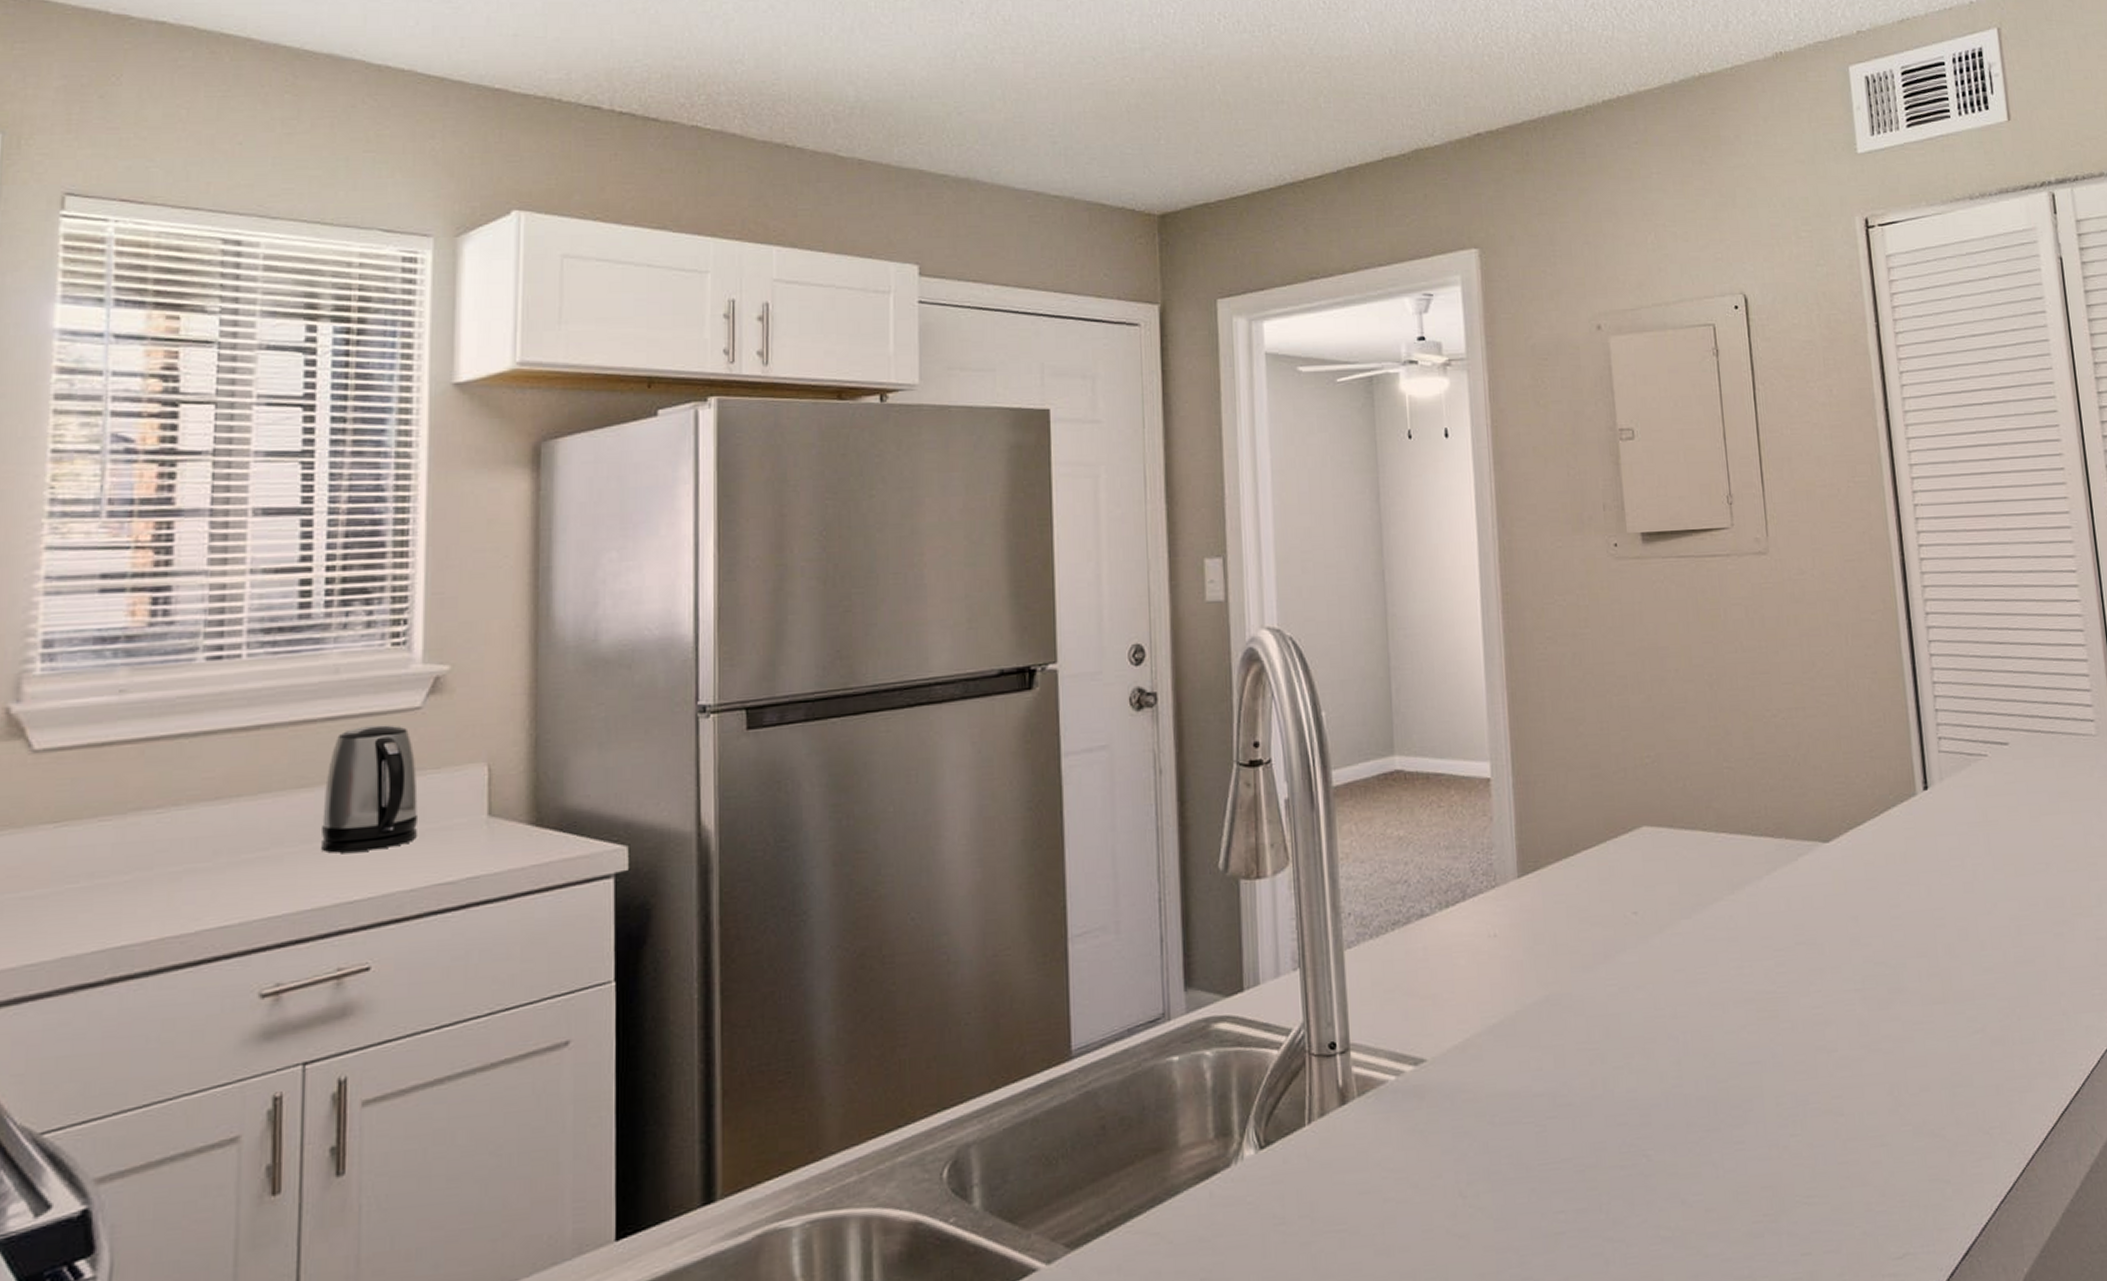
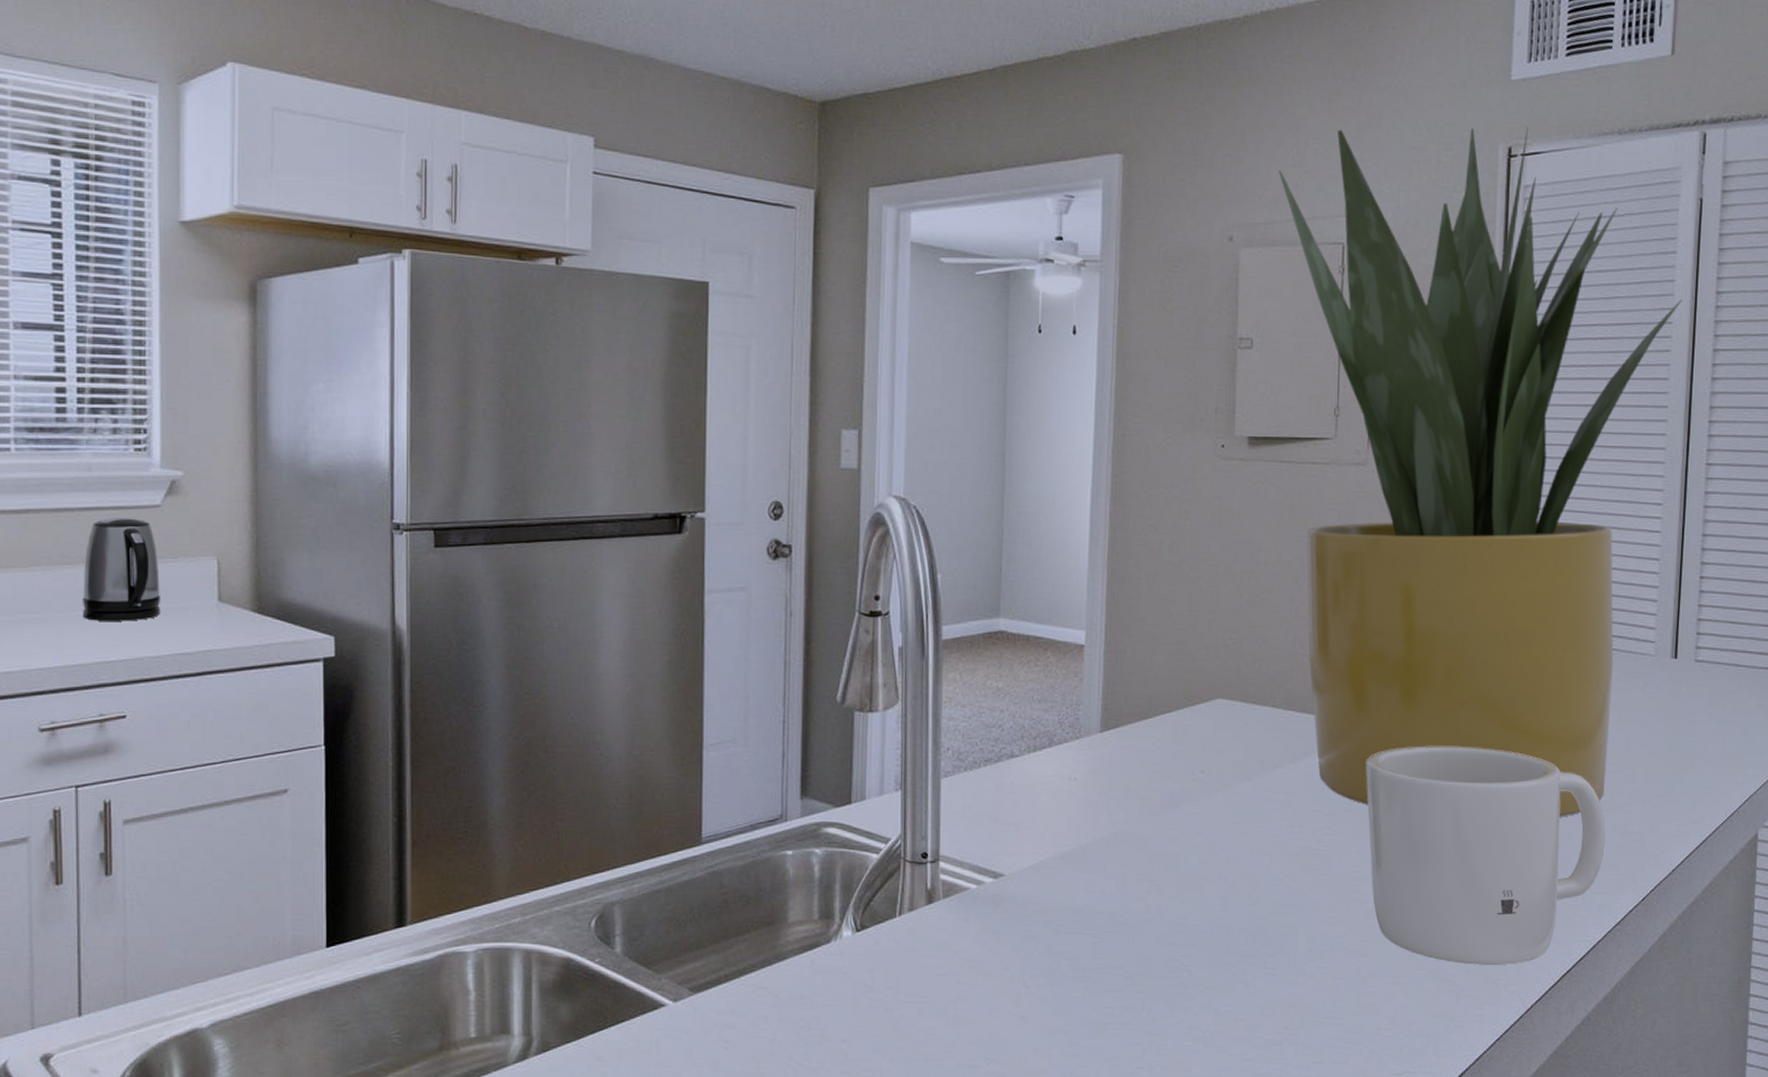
planter: none [1639,198,2070,934] -> present [1279,127,1683,817]
mug: none [1812,856,2082,1114] -> present [1366,746,1606,965]

